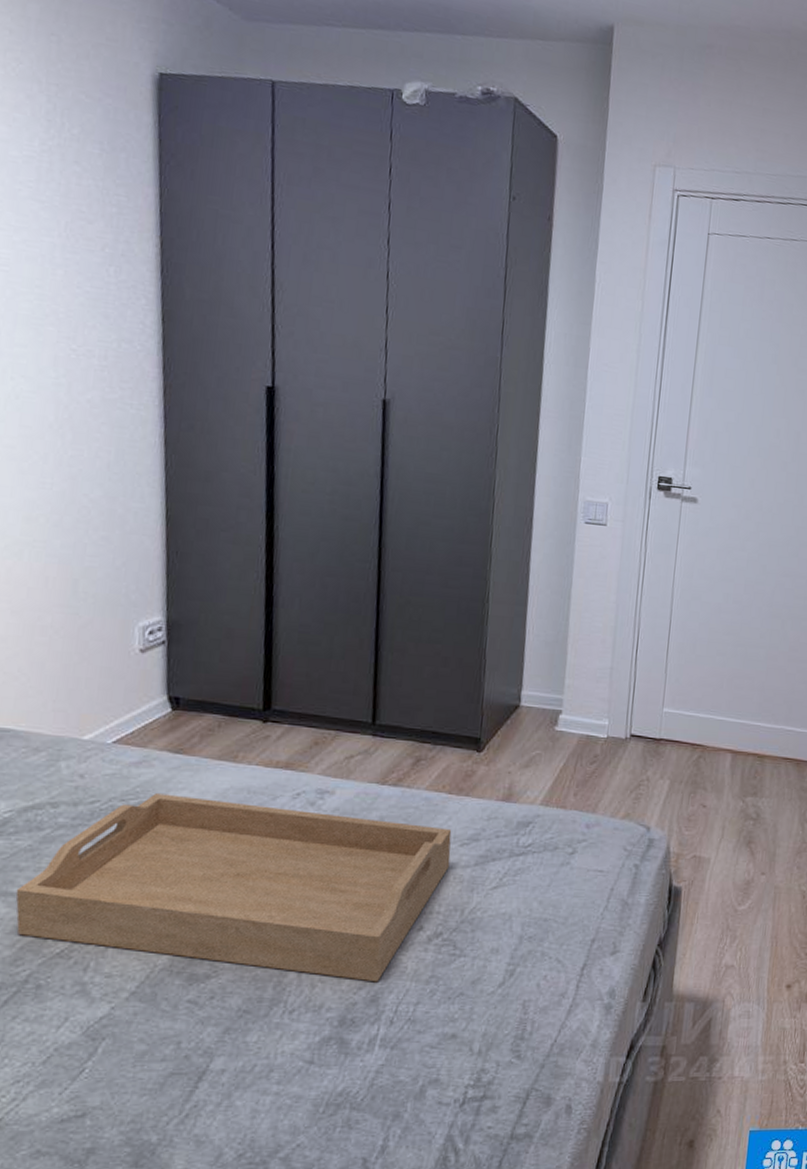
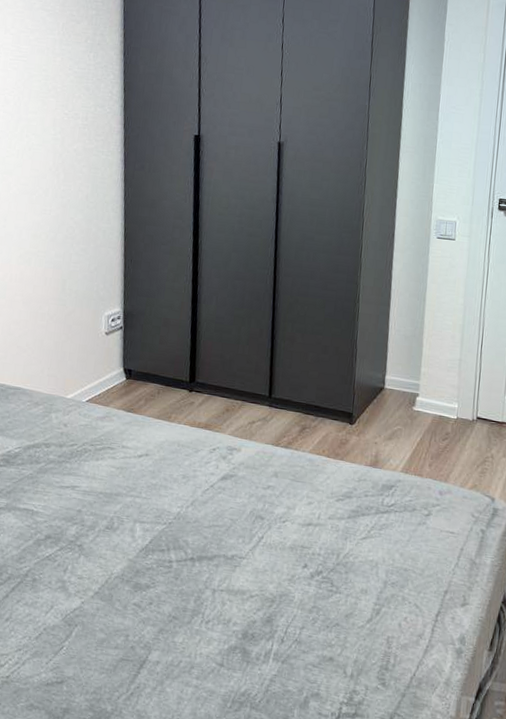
serving tray: present [16,794,452,982] -> none [21,442,330,607]

